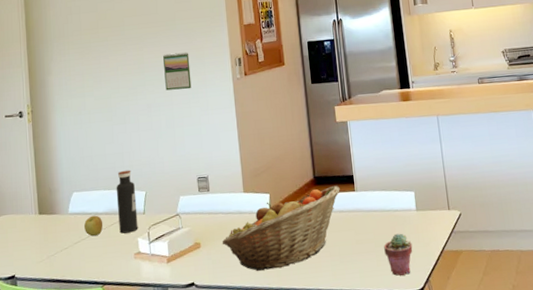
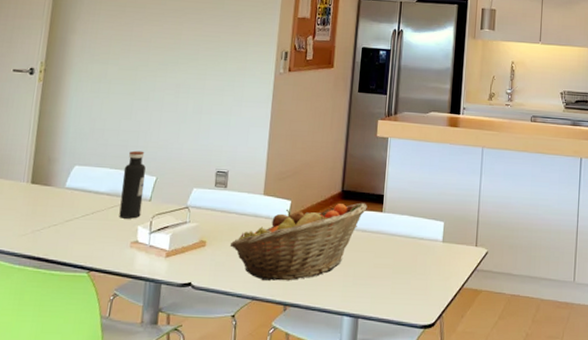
apple: present [84,215,103,237] -> none [80,194,103,217]
calendar: present [163,52,192,91] -> none [199,33,233,76]
potted succulent: present [384,233,413,276] -> none [401,262,432,307]

